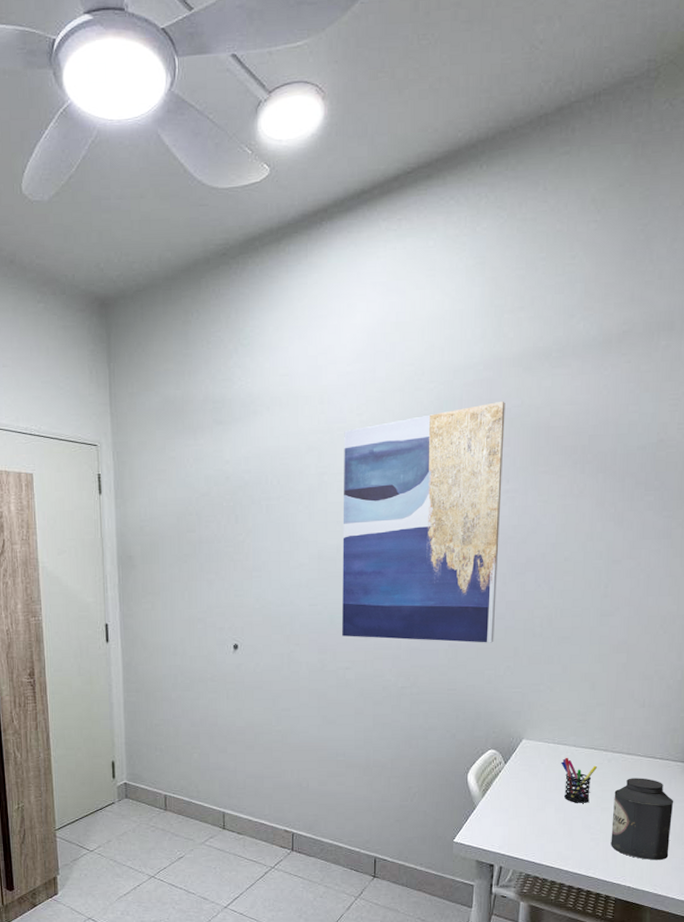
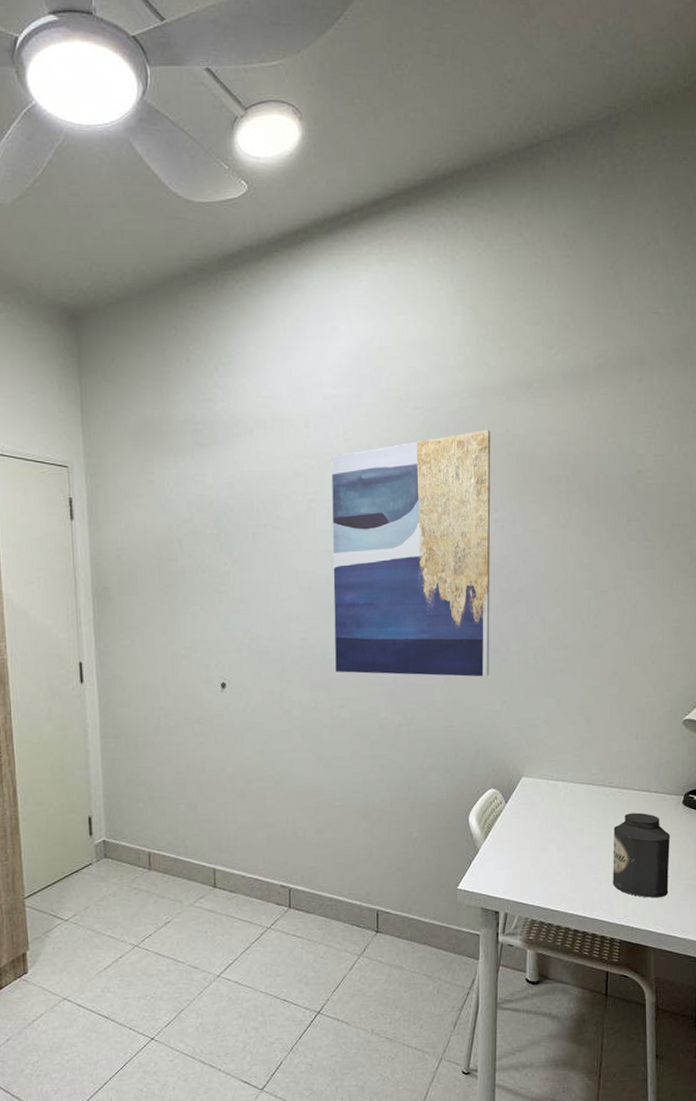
pen holder: present [561,757,598,803] -> none [561,794,597,842]

